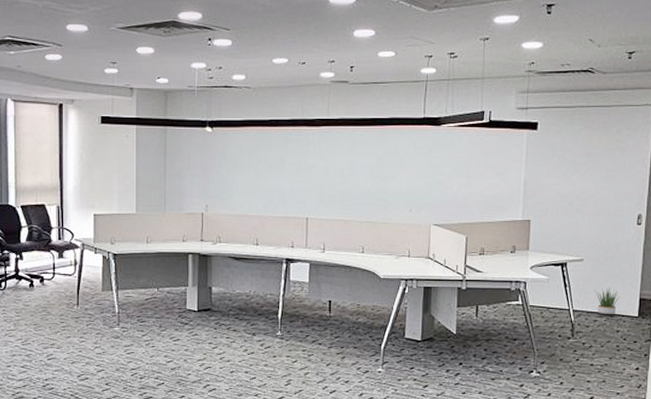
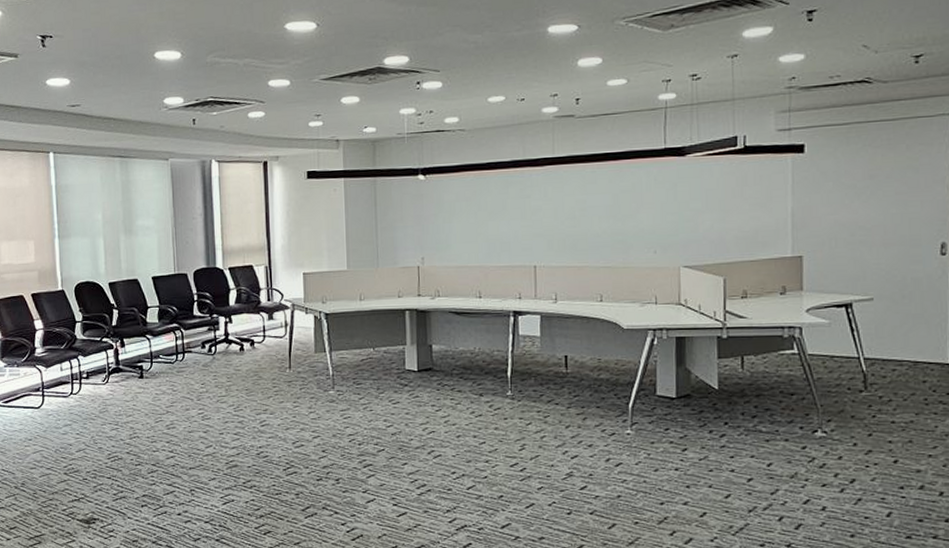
potted plant: present [595,288,621,316] -> none [890,330,925,364]

